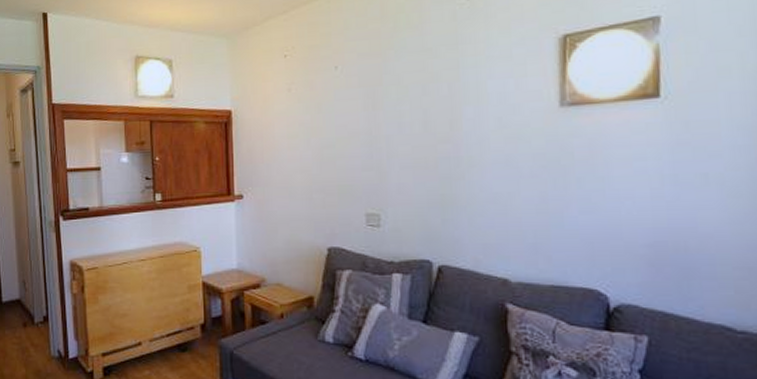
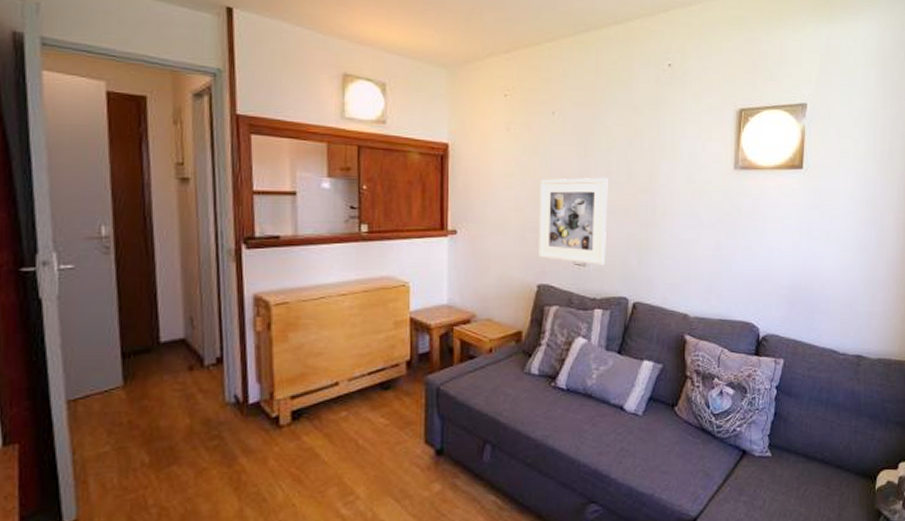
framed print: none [325,129,403,226] -> present [539,177,608,266]

